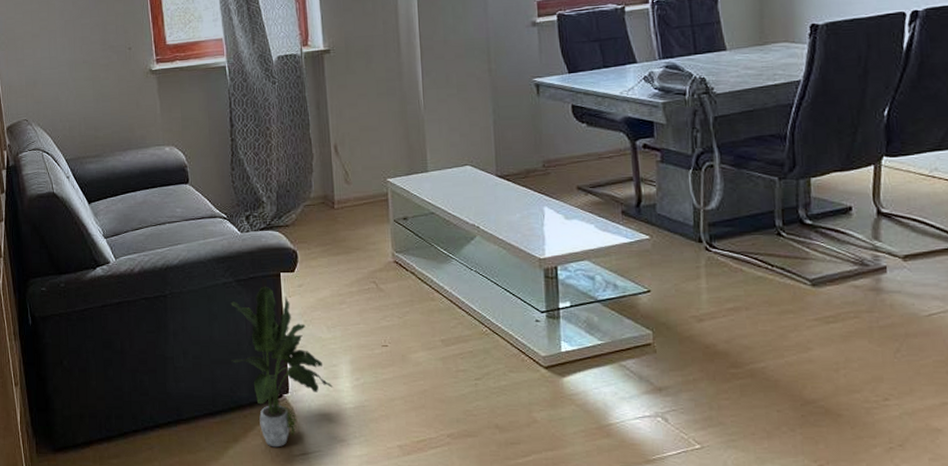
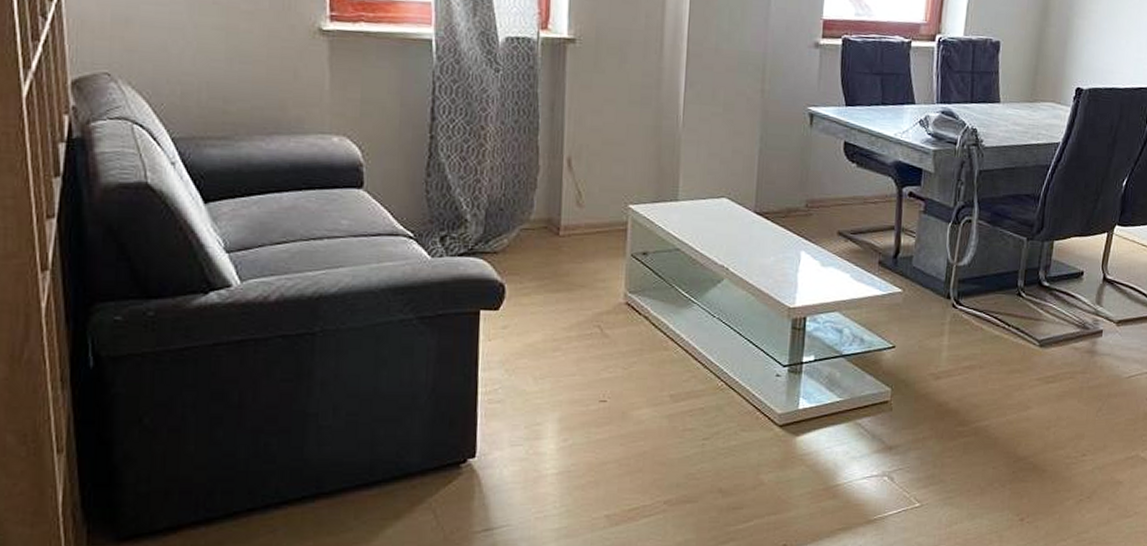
potted plant: present [231,286,333,448] -> none [401,326,534,523]

